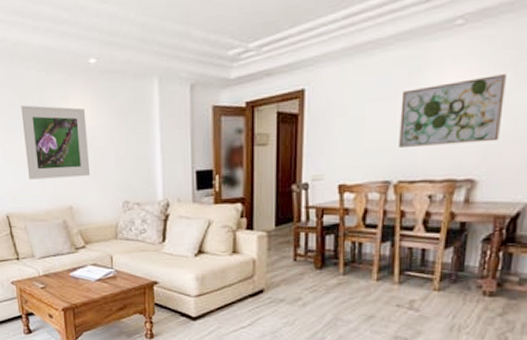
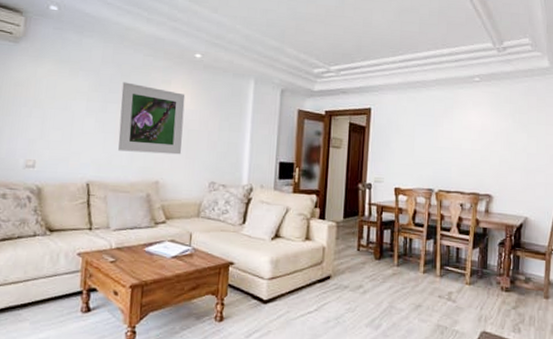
wall art: present [399,74,506,148] -> none [439,119,508,168]

